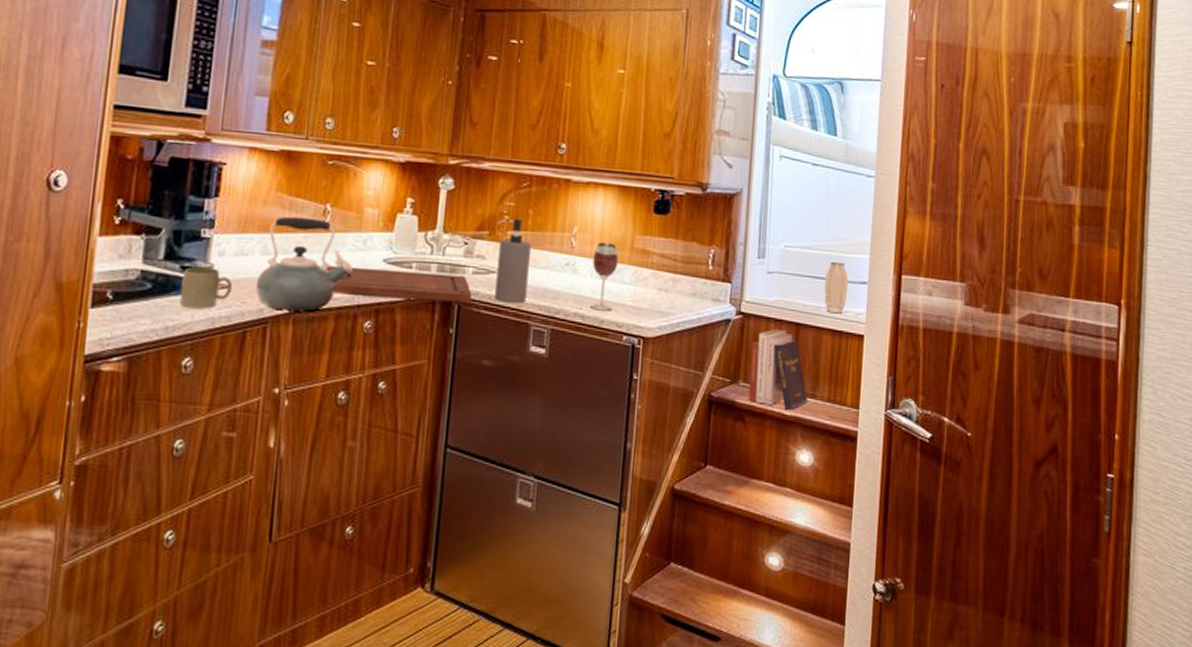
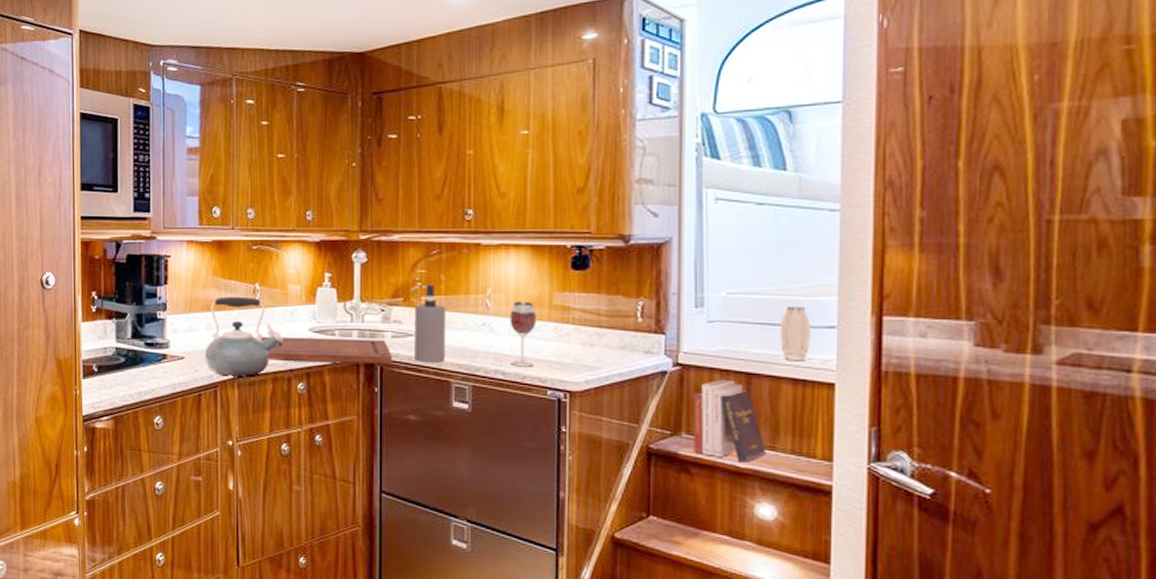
mug: present [179,267,233,310] -> none [146,343,187,378]

